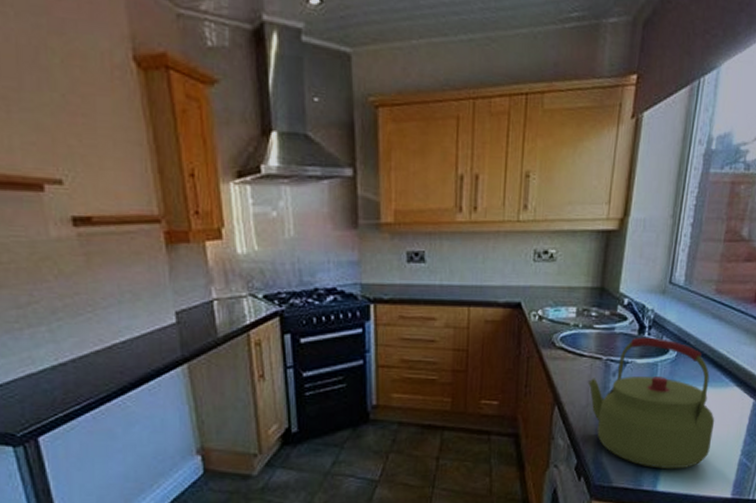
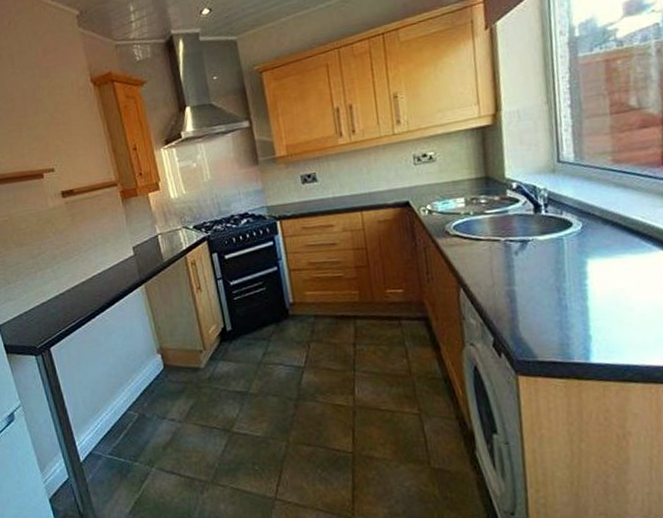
kettle: present [587,337,715,470] -> none [489,214,646,341]

